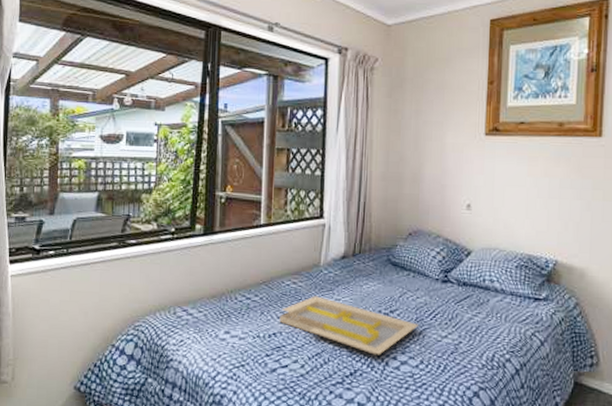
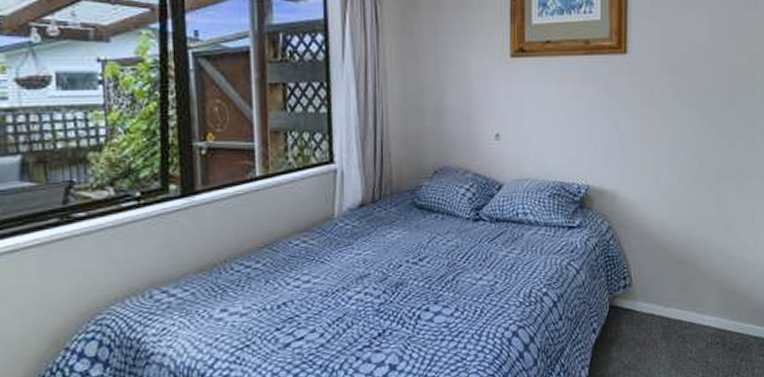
serving tray: present [279,296,420,355] -> none [289,253,452,310]

